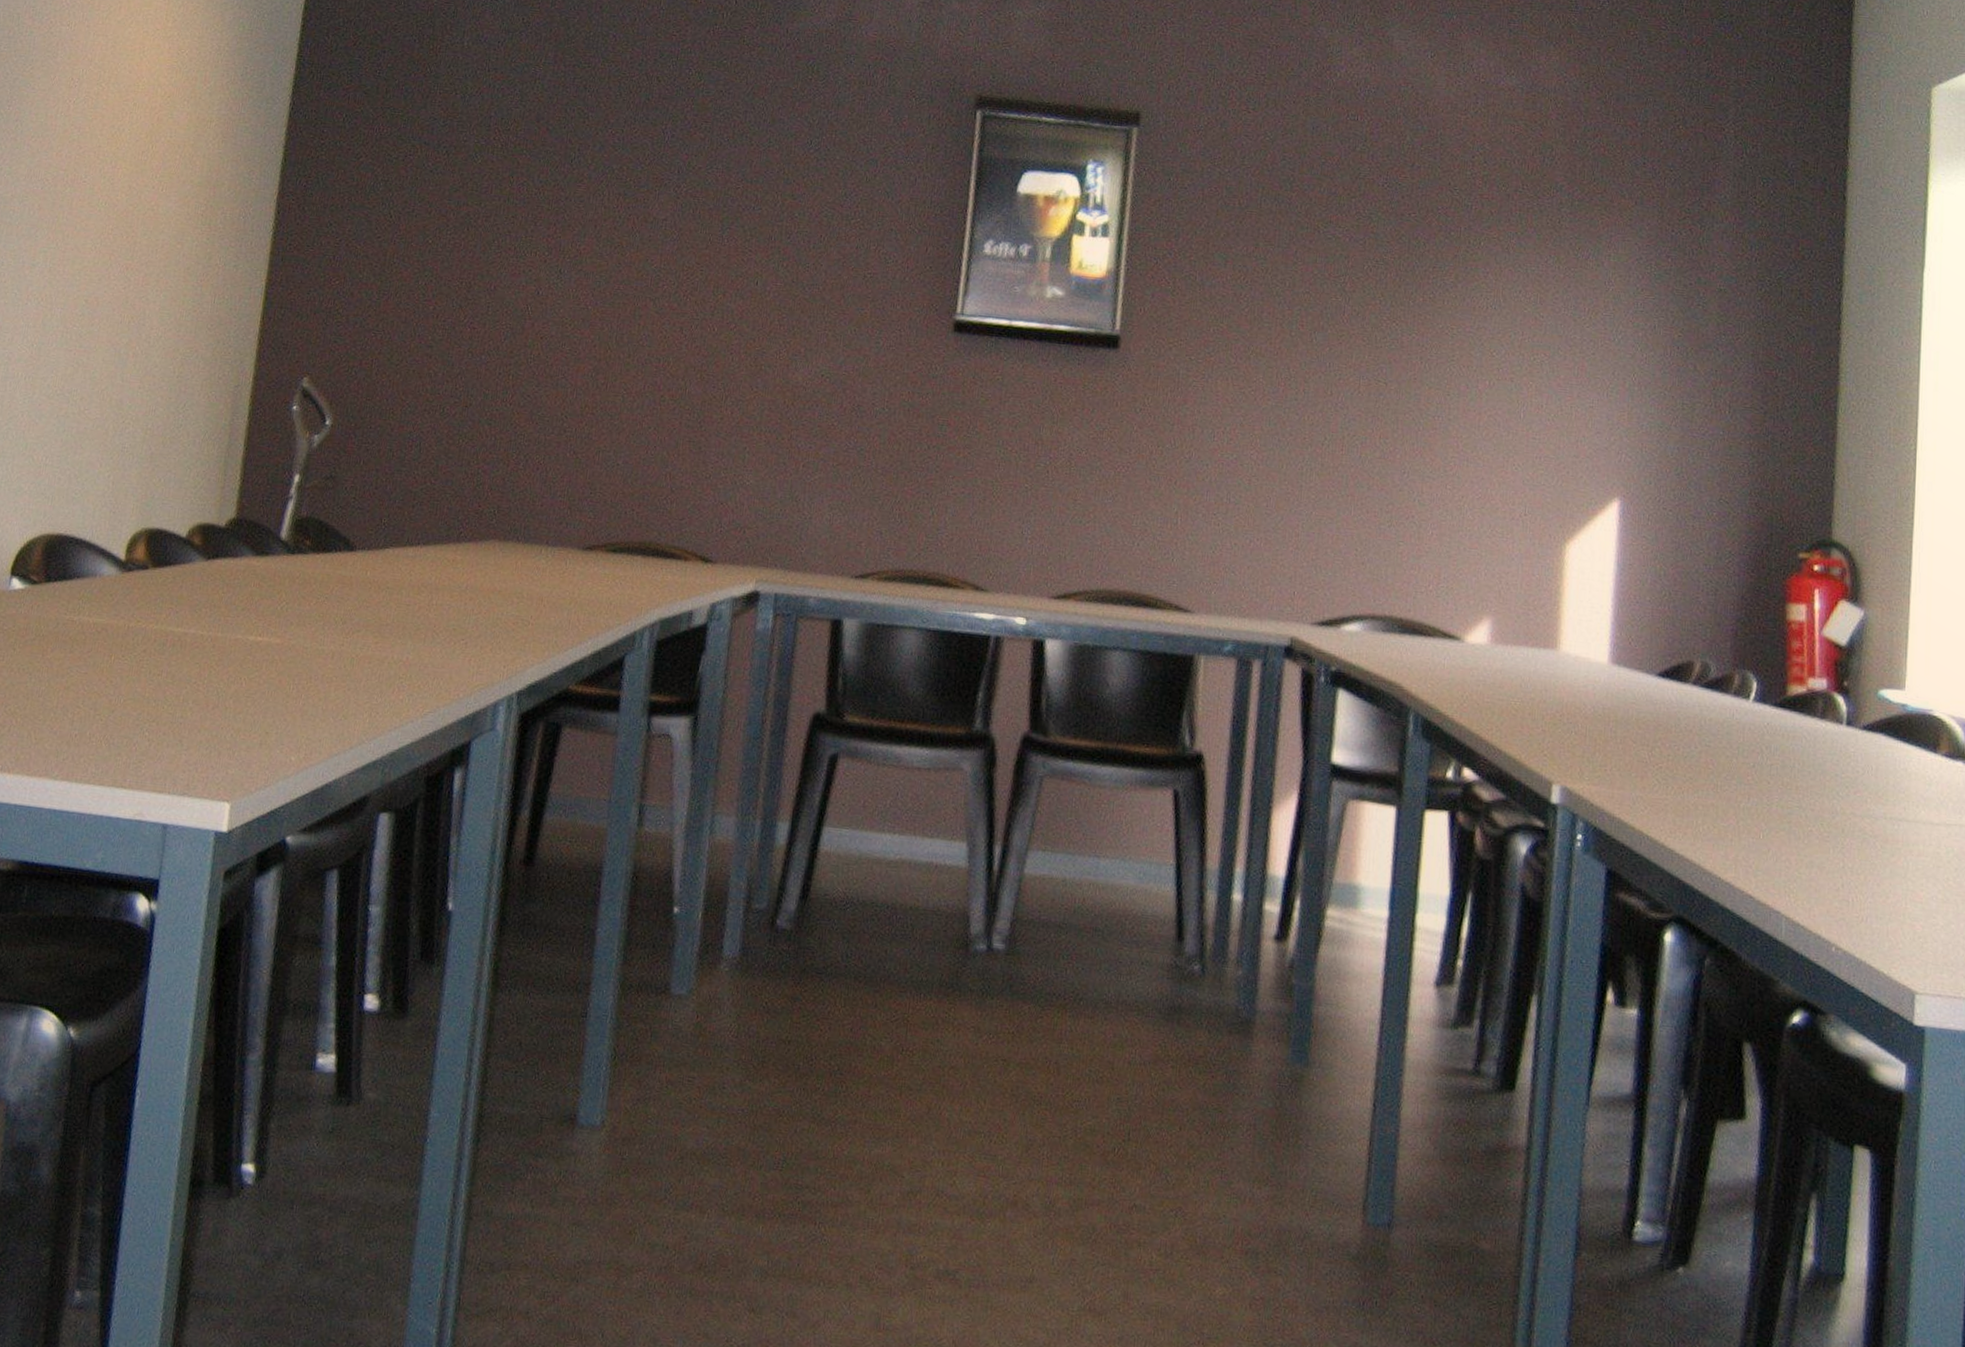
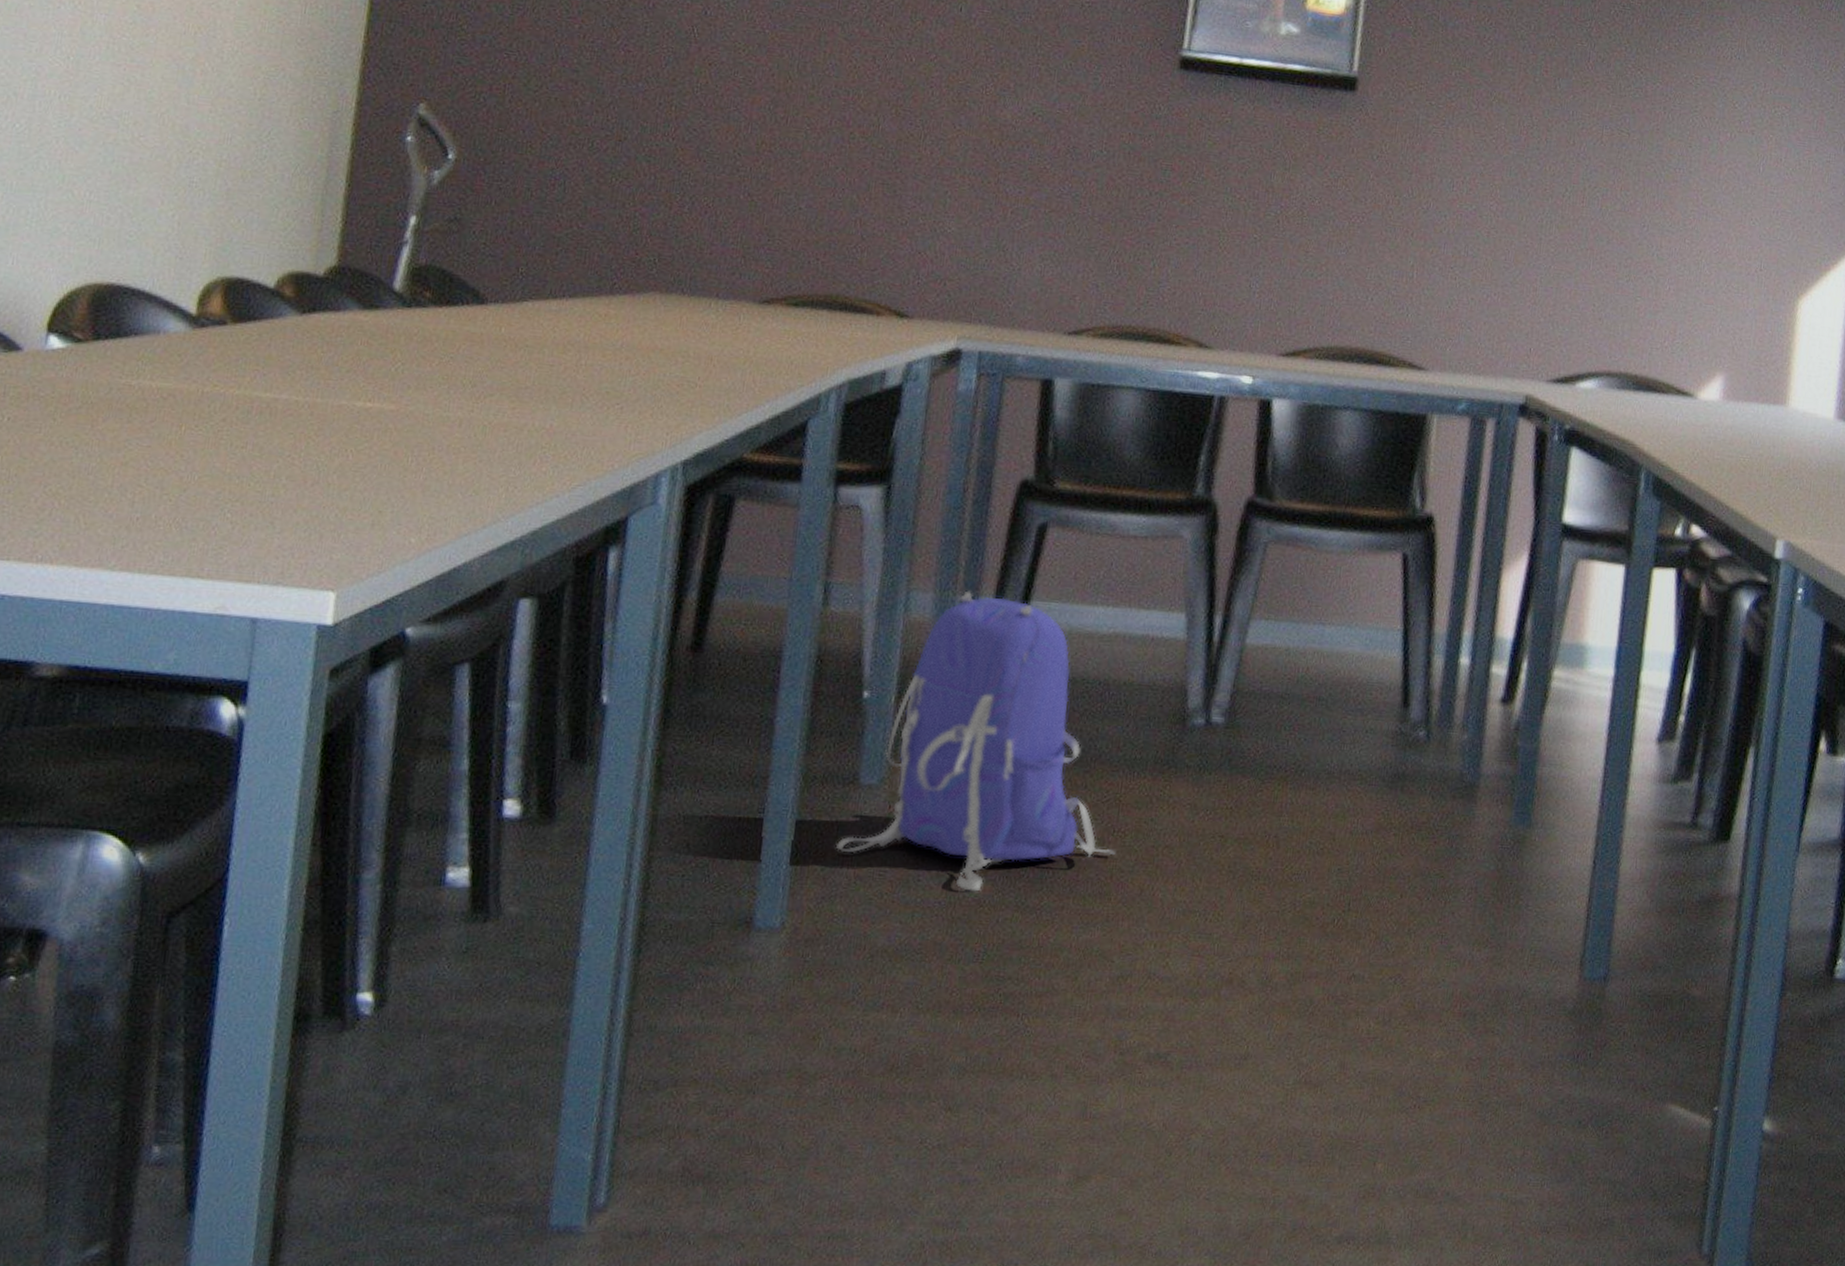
backpack: none [649,816,905,1102] -> present [835,591,1116,892]

